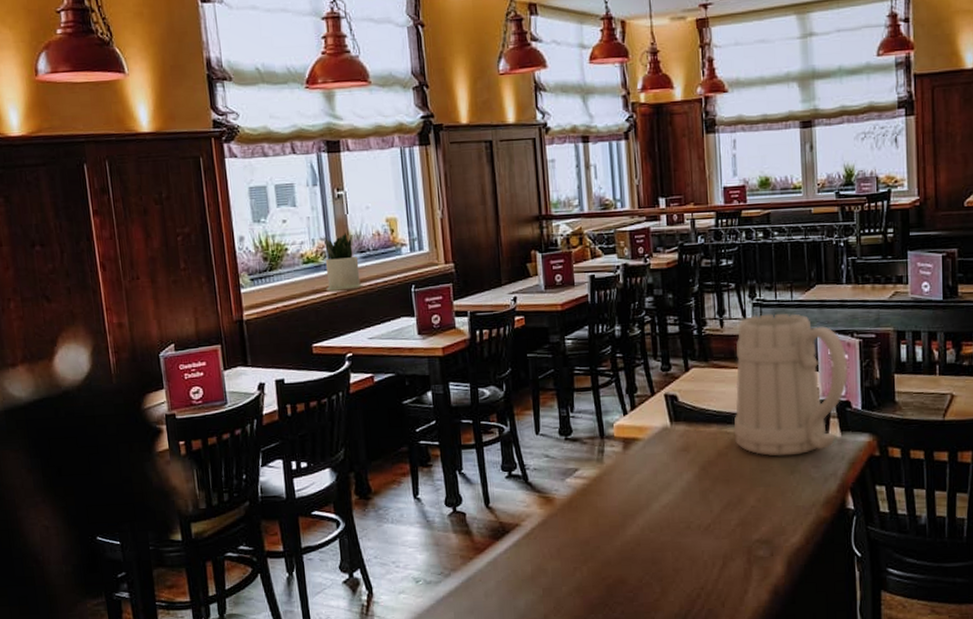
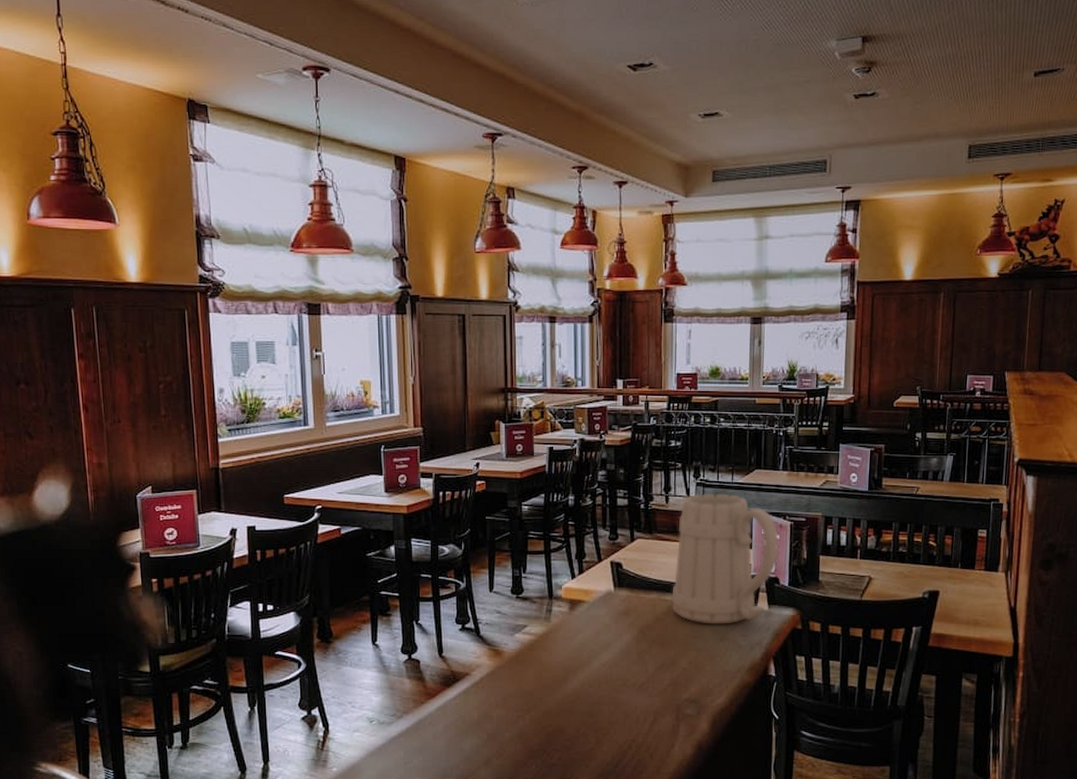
planter: present [323,233,365,292] -> none [299,392,337,447]

